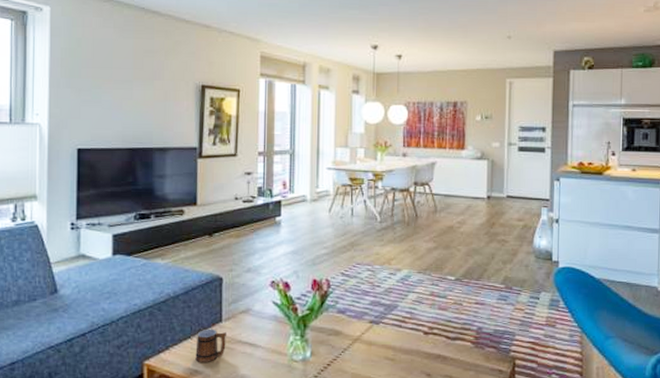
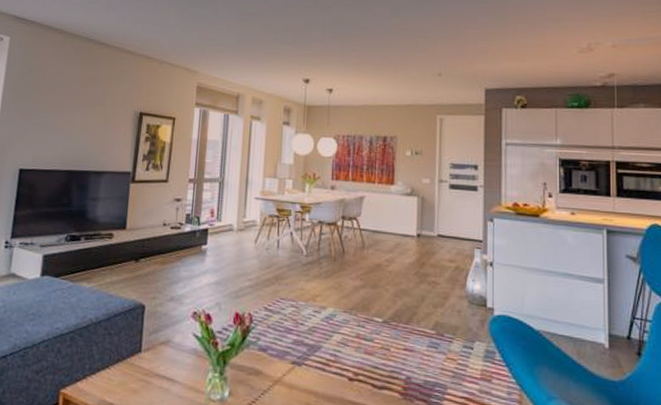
mug: present [195,328,226,363] -> none [111,358,145,396]

